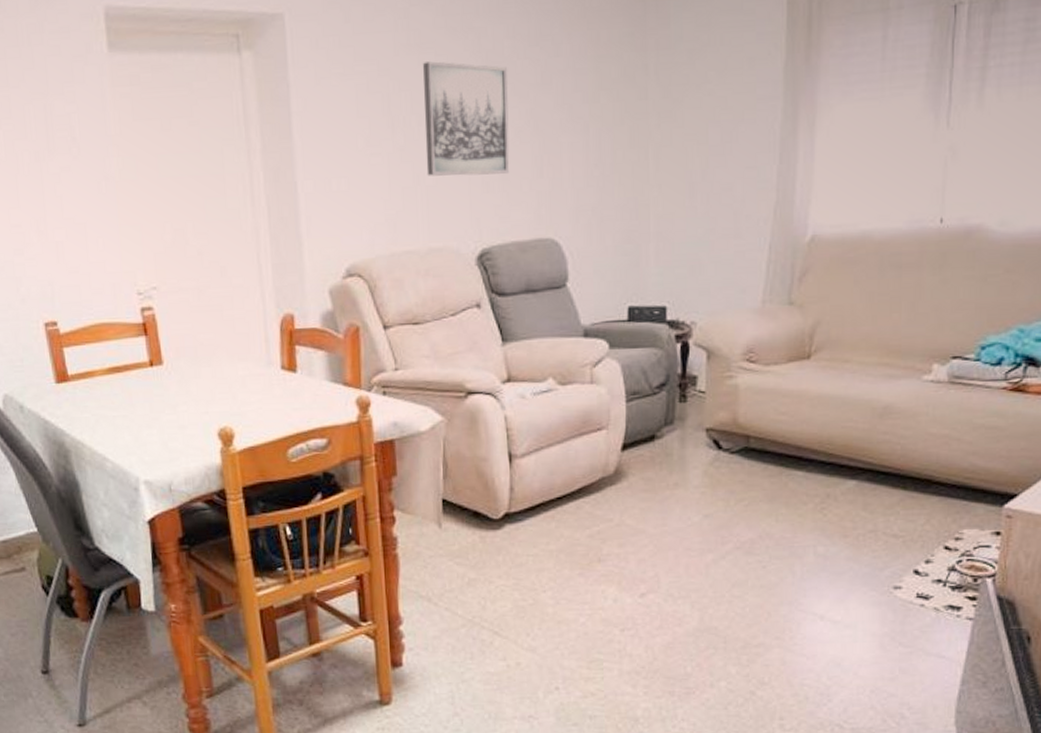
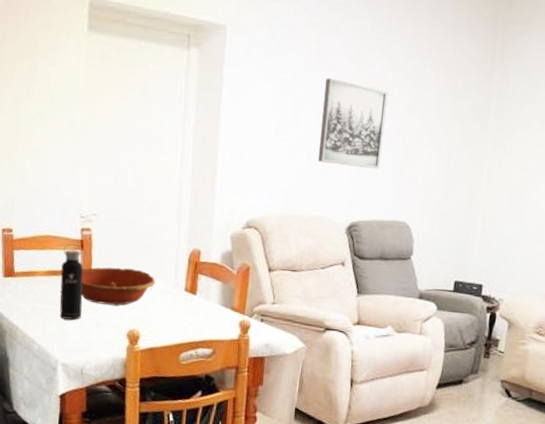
water bottle: none [123,329,158,426] -> present [59,244,83,321]
bowl: none [150,350,243,401] -> present [81,267,155,305]

